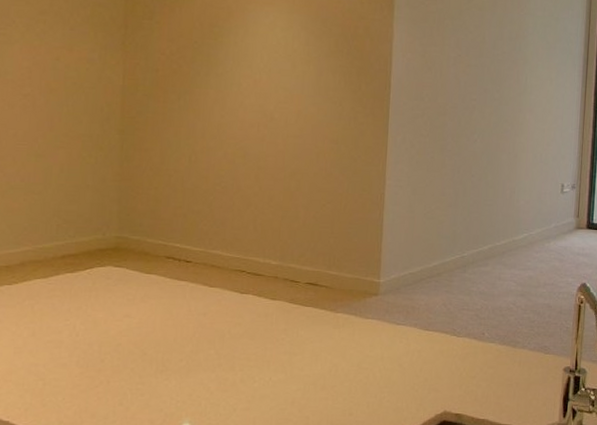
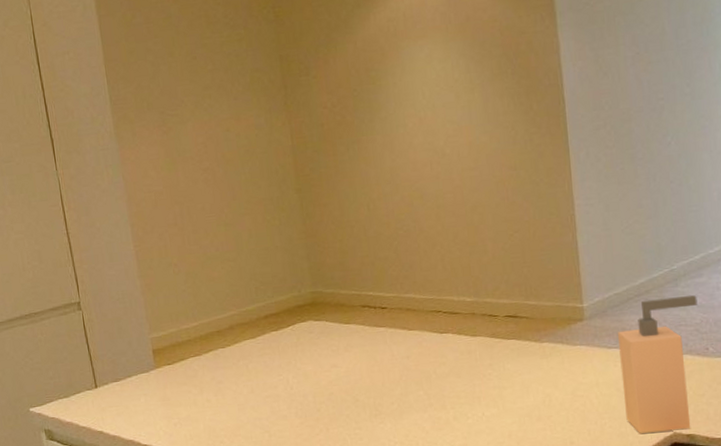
soap dispenser: none [404,282,481,411] -> present [617,295,698,435]

